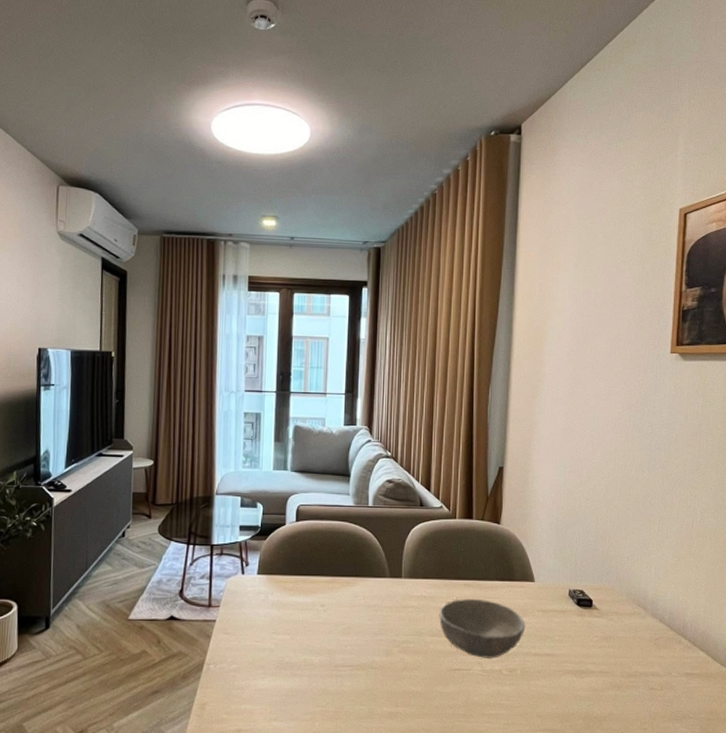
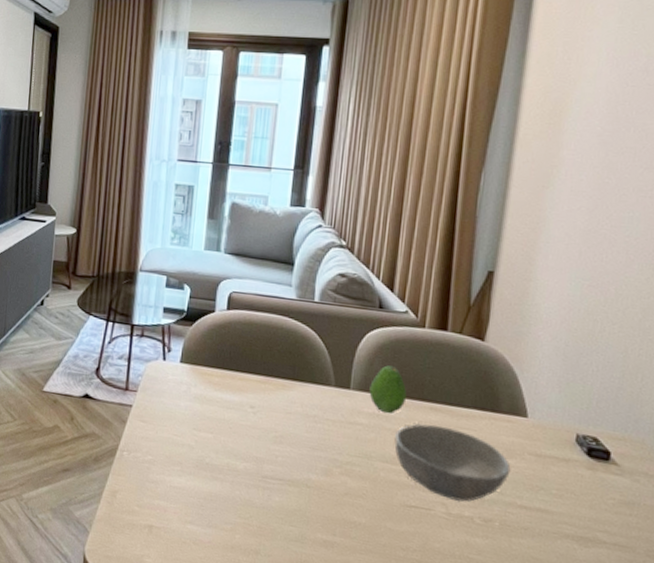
fruit: none [417,554,446,595] -> present [369,365,407,414]

